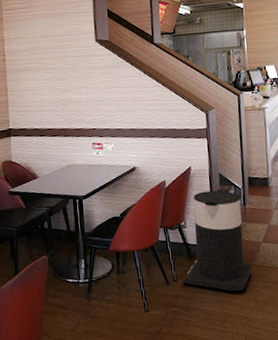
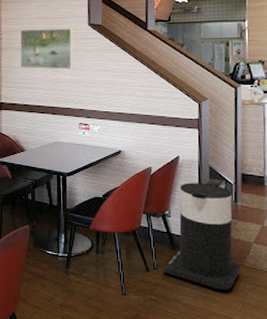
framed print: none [24,45,83,91] -> present [19,28,74,71]

